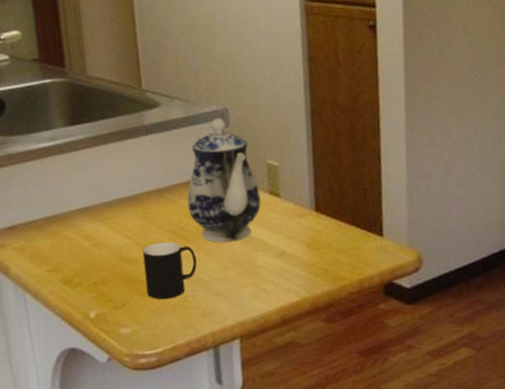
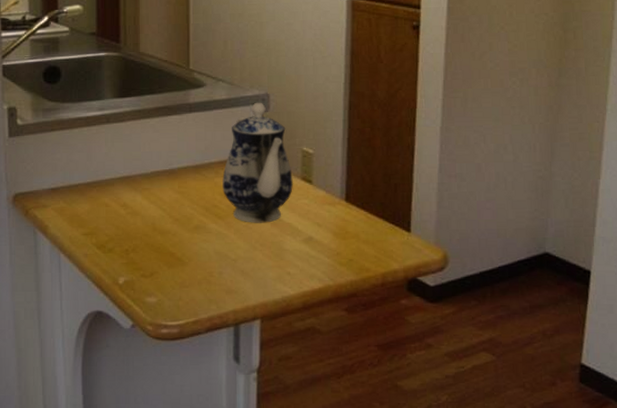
cup: present [142,242,197,300] -> none [175,217,226,273]

